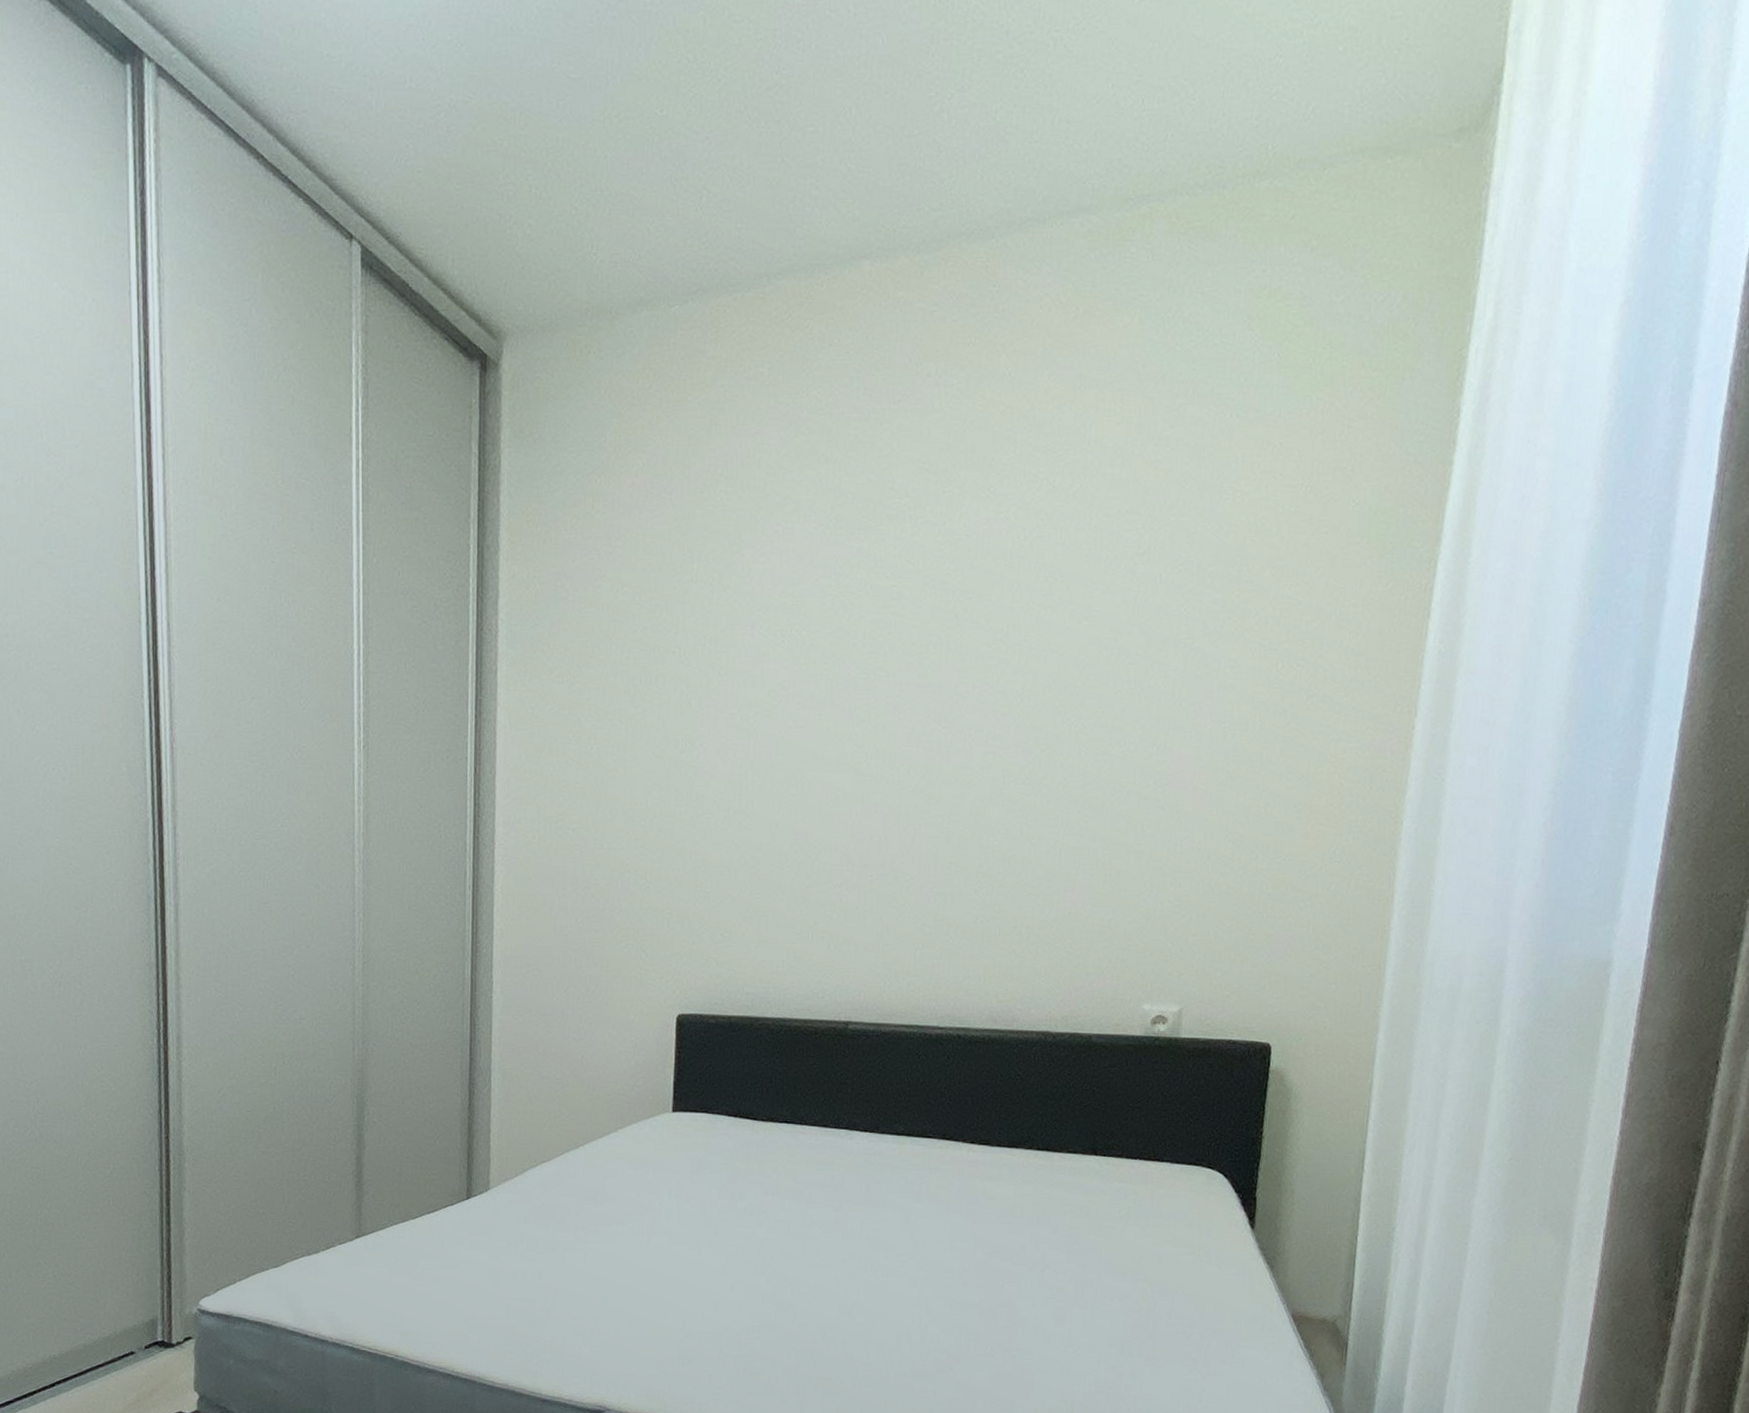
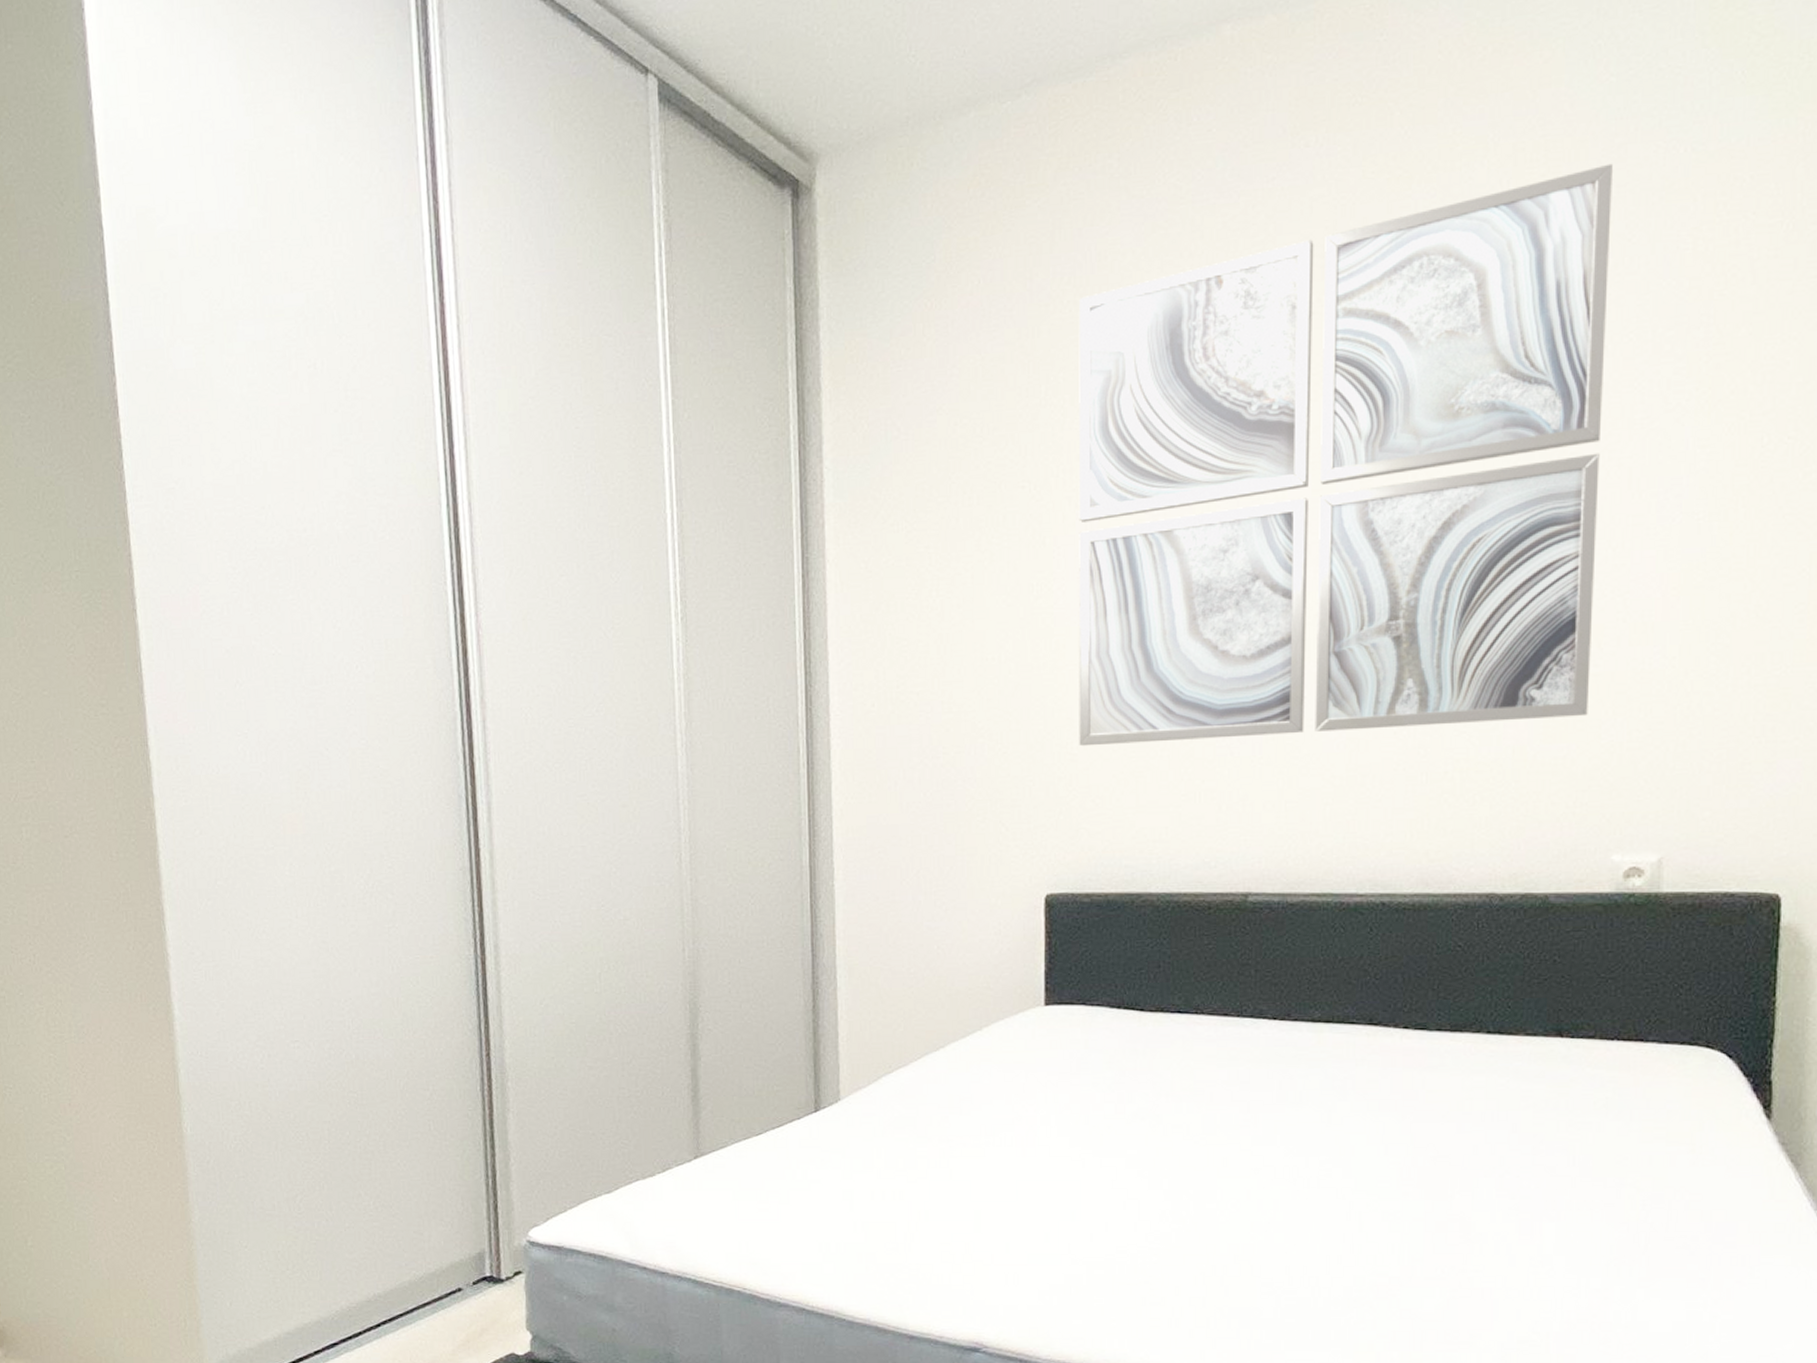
wall art: none [712,420,1174,887] -> present [1078,163,1613,747]

